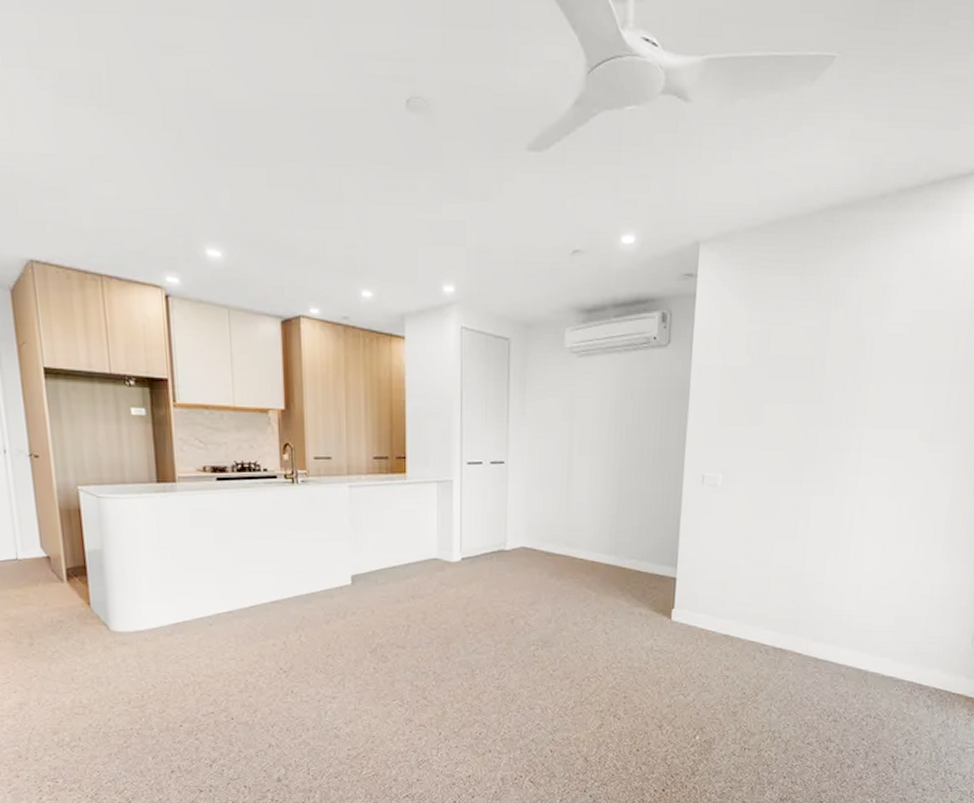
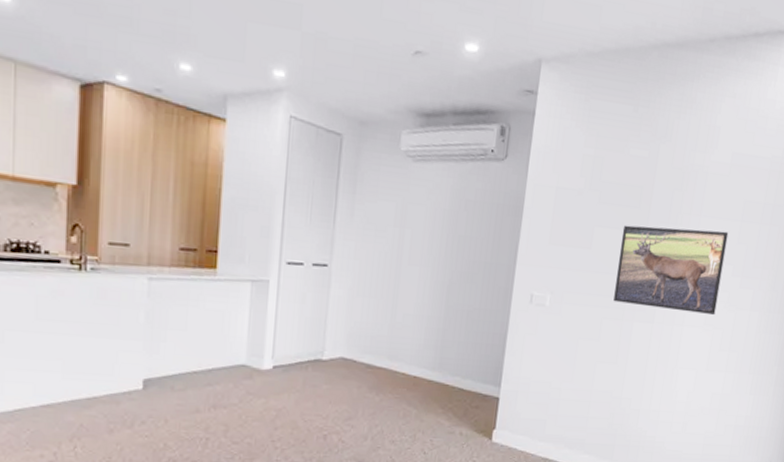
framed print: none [789,394,913,484] -> present [613,225,729,316]

